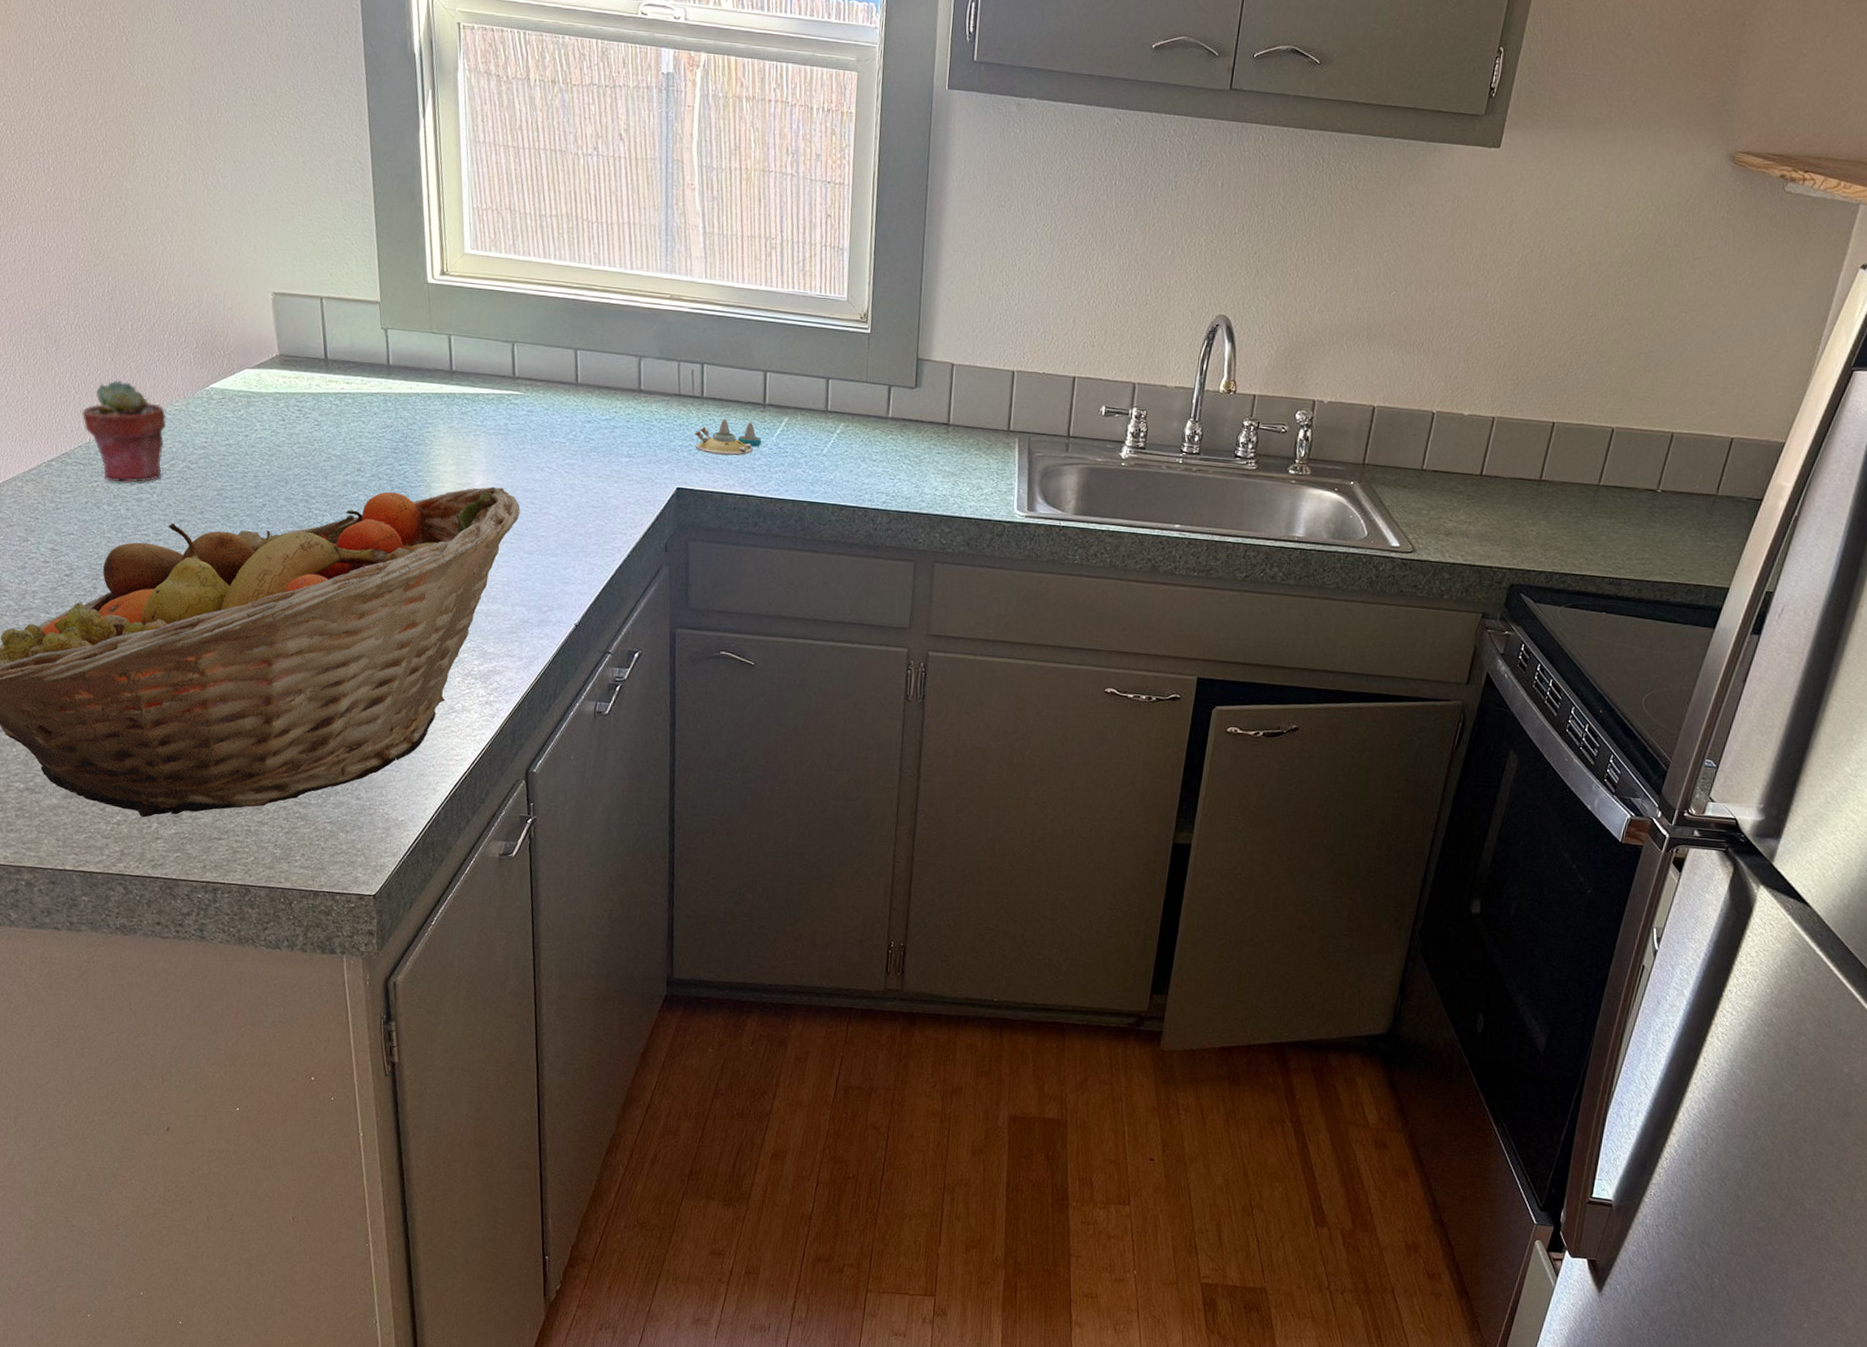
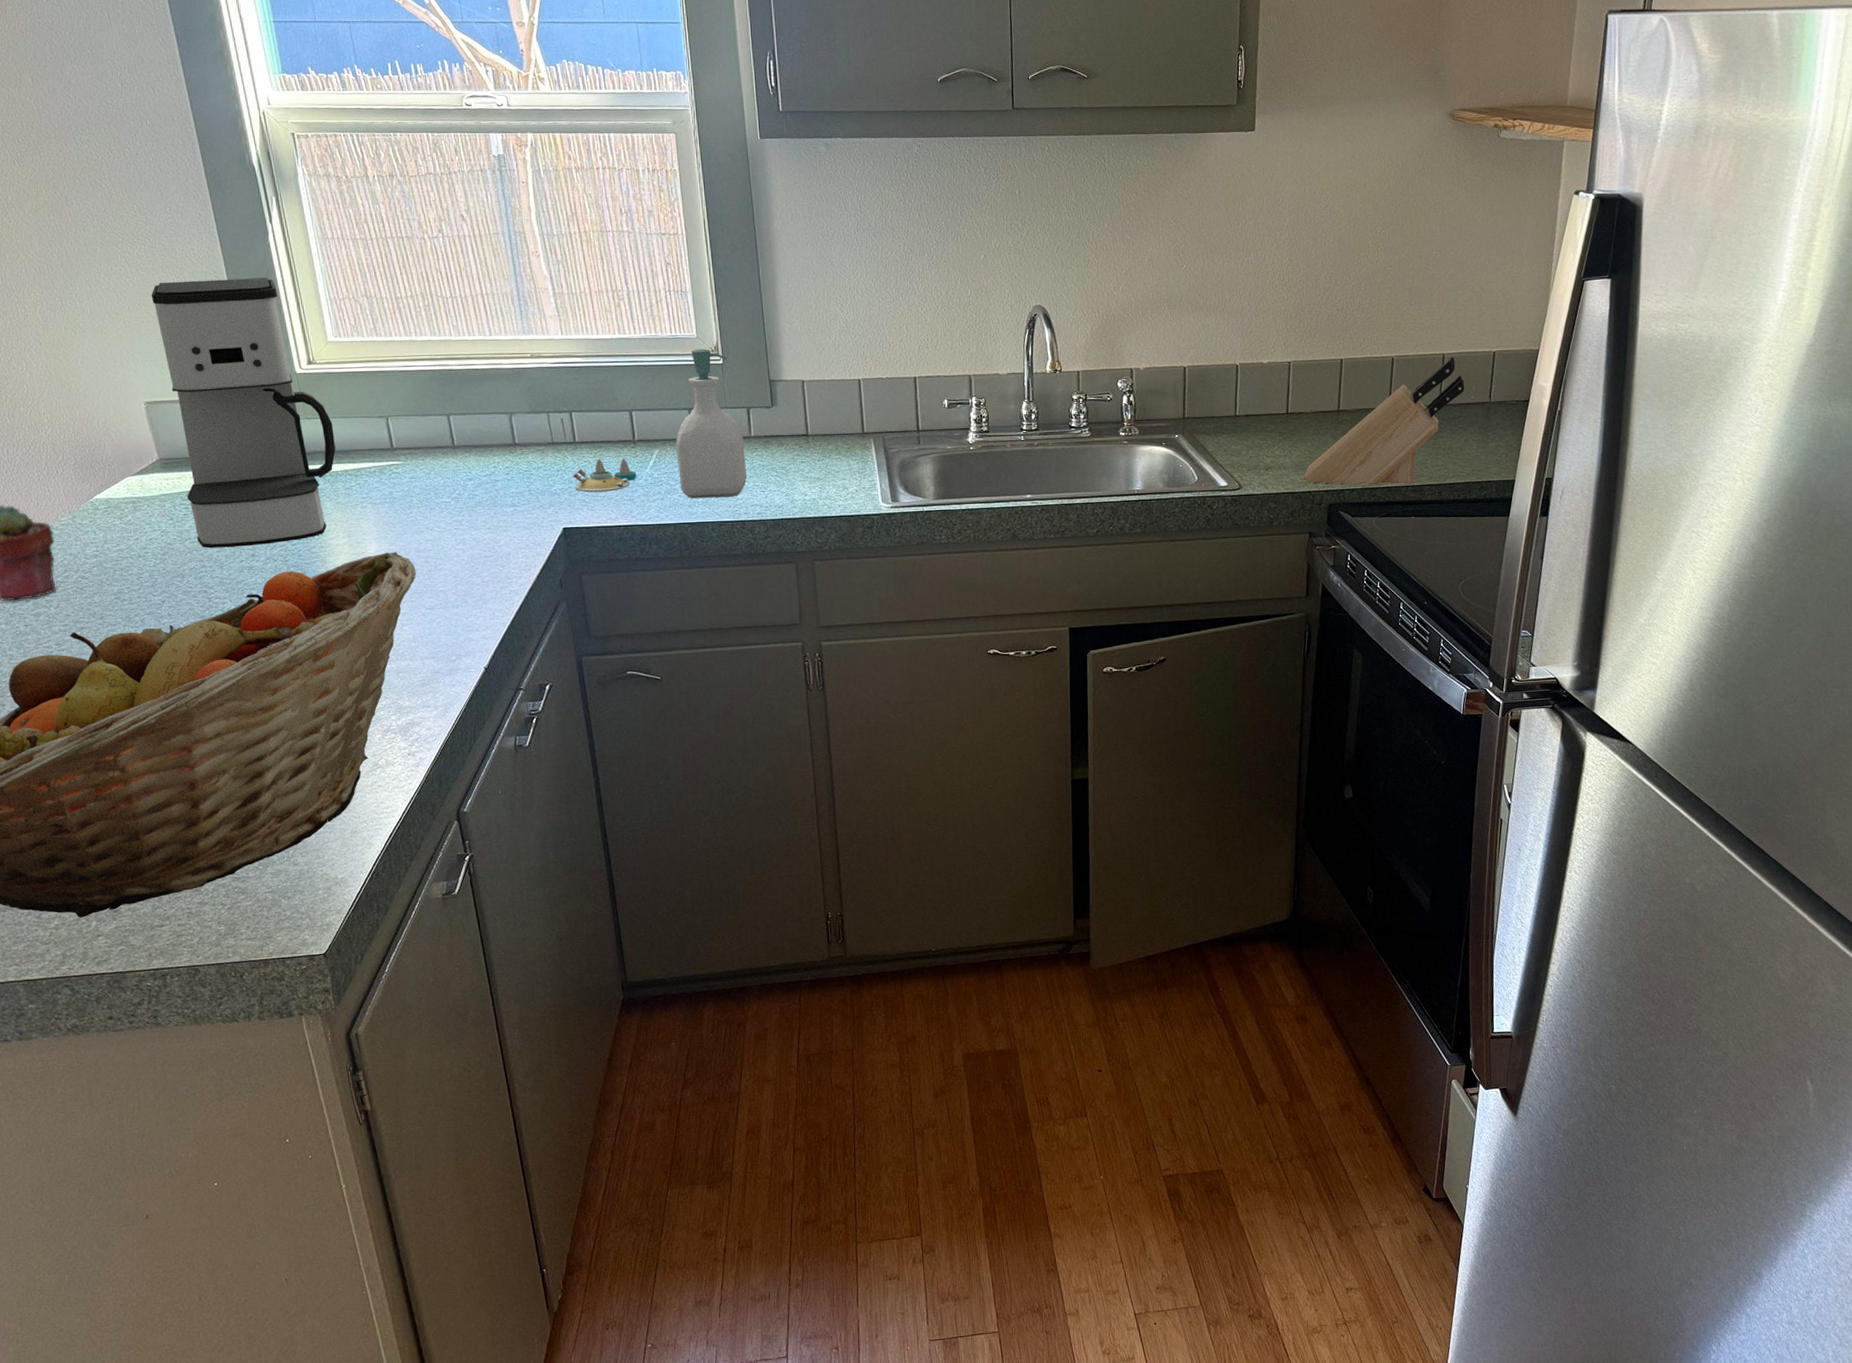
coffee maker: none [293,167,458,461] -> present [151,277,336,548]
soap bottle: none [805,313,880,481] -> present [676,348,748,499]
knife block: none [1487,437,1691,576] -> present [1304,356,1465,485]

